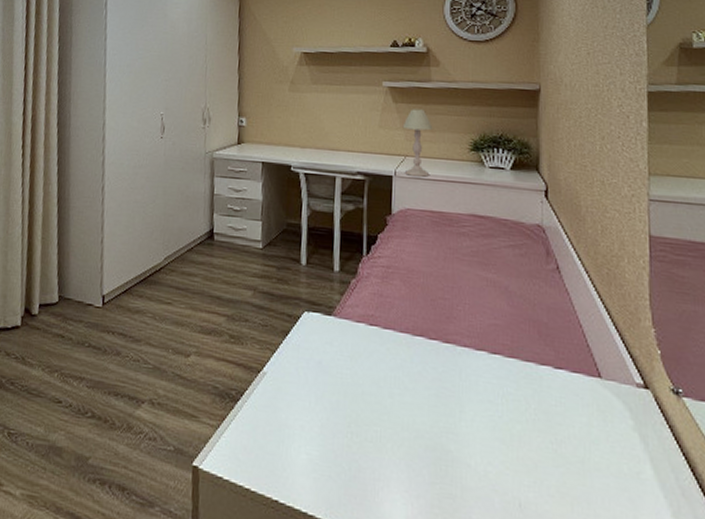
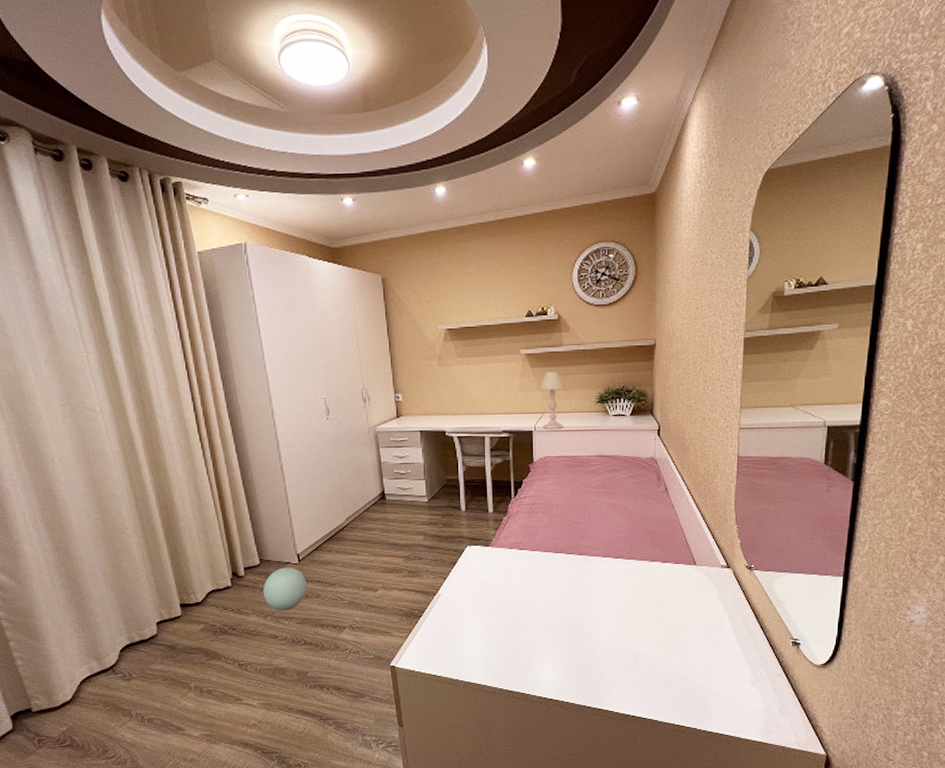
ball: none [54,309,108,368] -> present [262,567,307,611]

